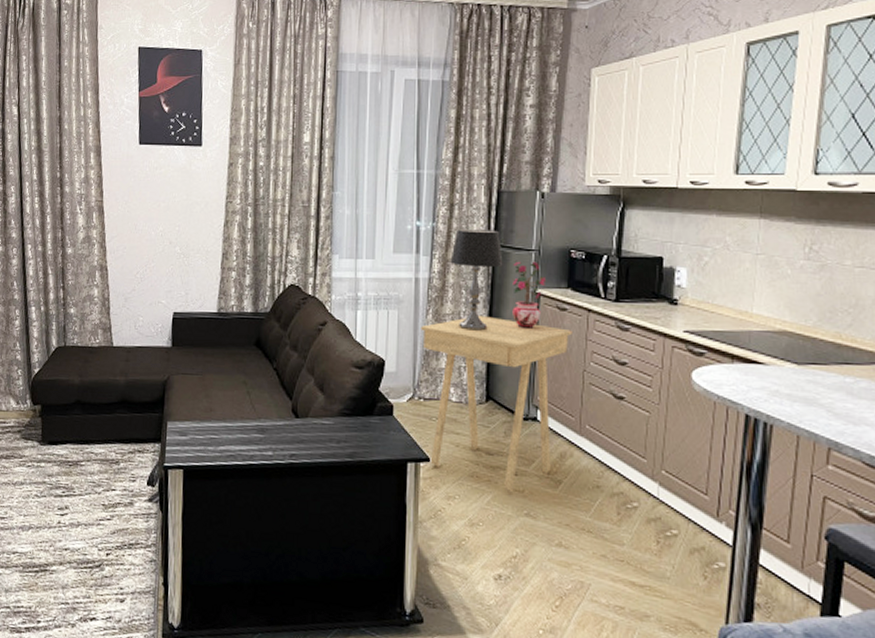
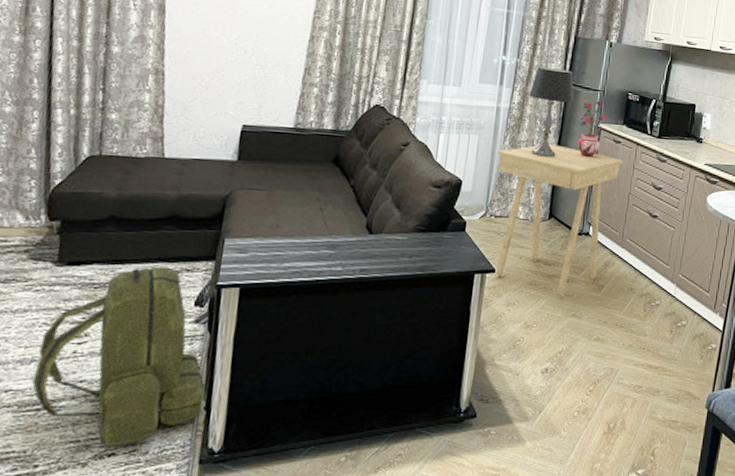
backpack: none [31,447,161,612] -> present [32,266,205,446]

